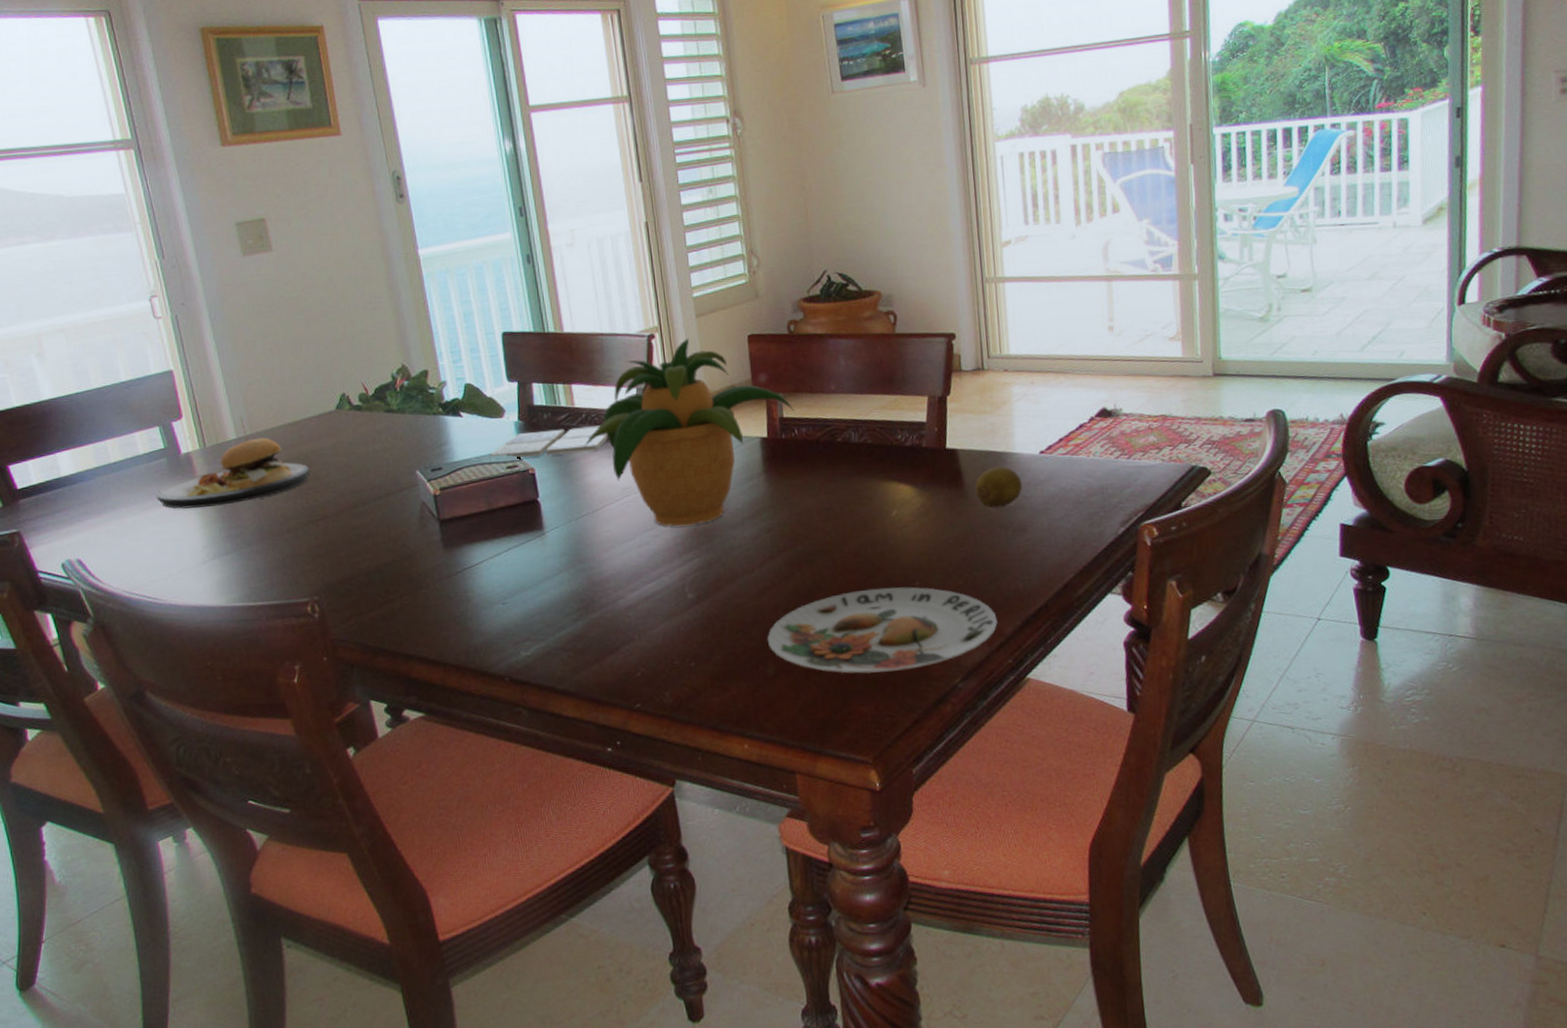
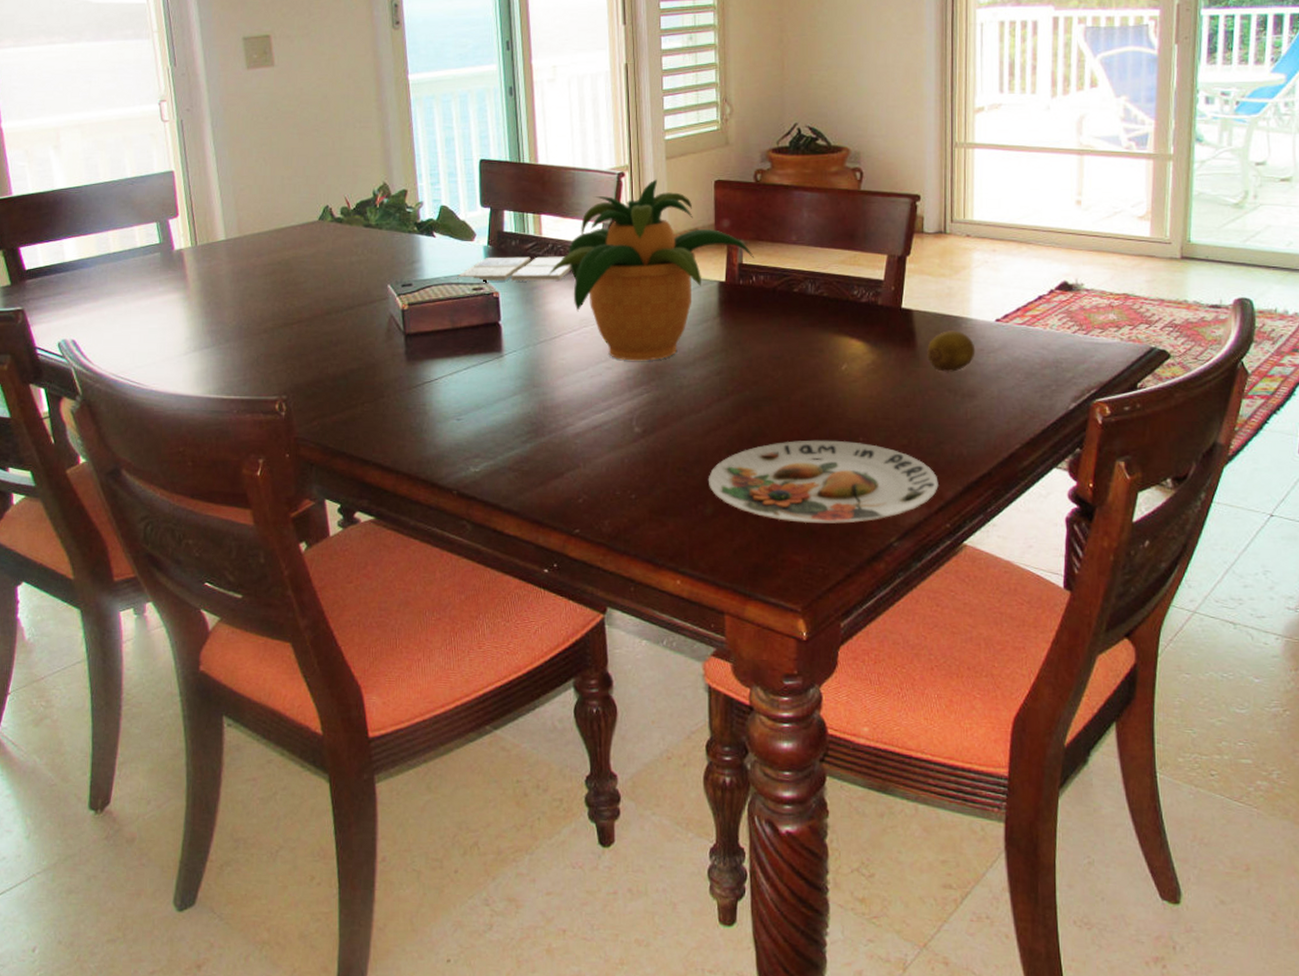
plate: present [156,417,310,509] -> none [148,220,290,302]

